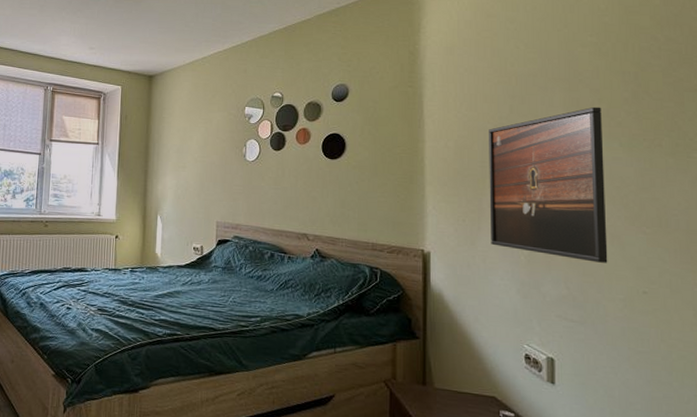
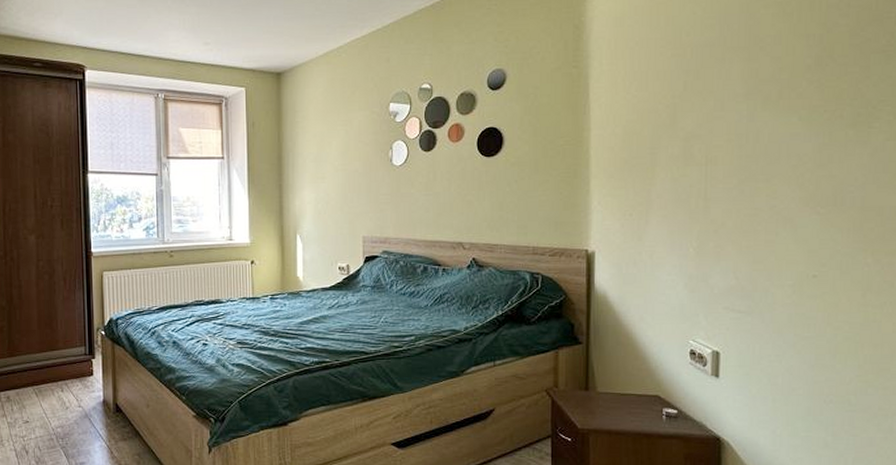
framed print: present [489,106,608,263] -> none [658,77,782,249]

